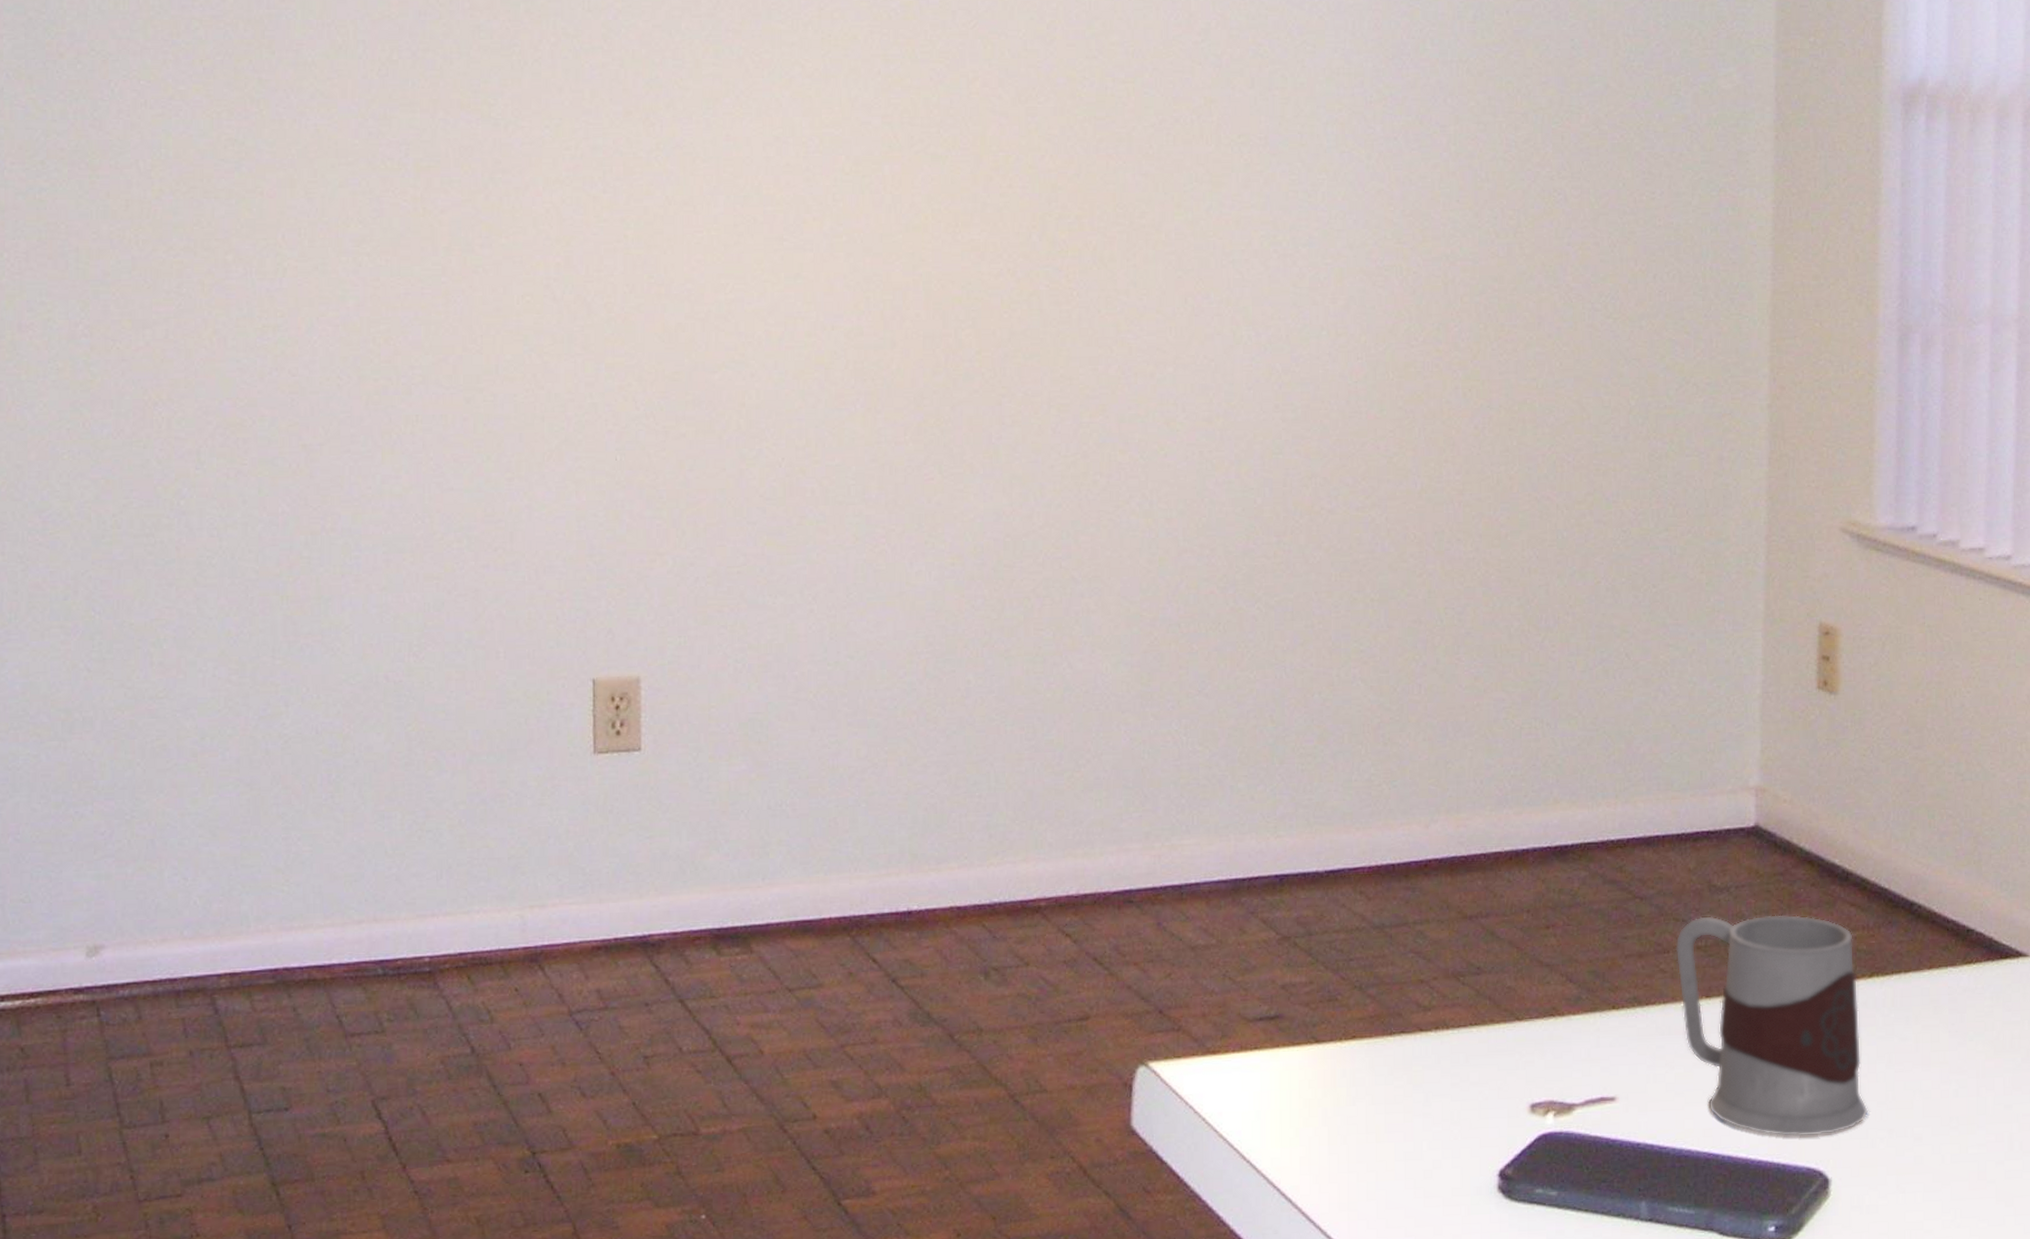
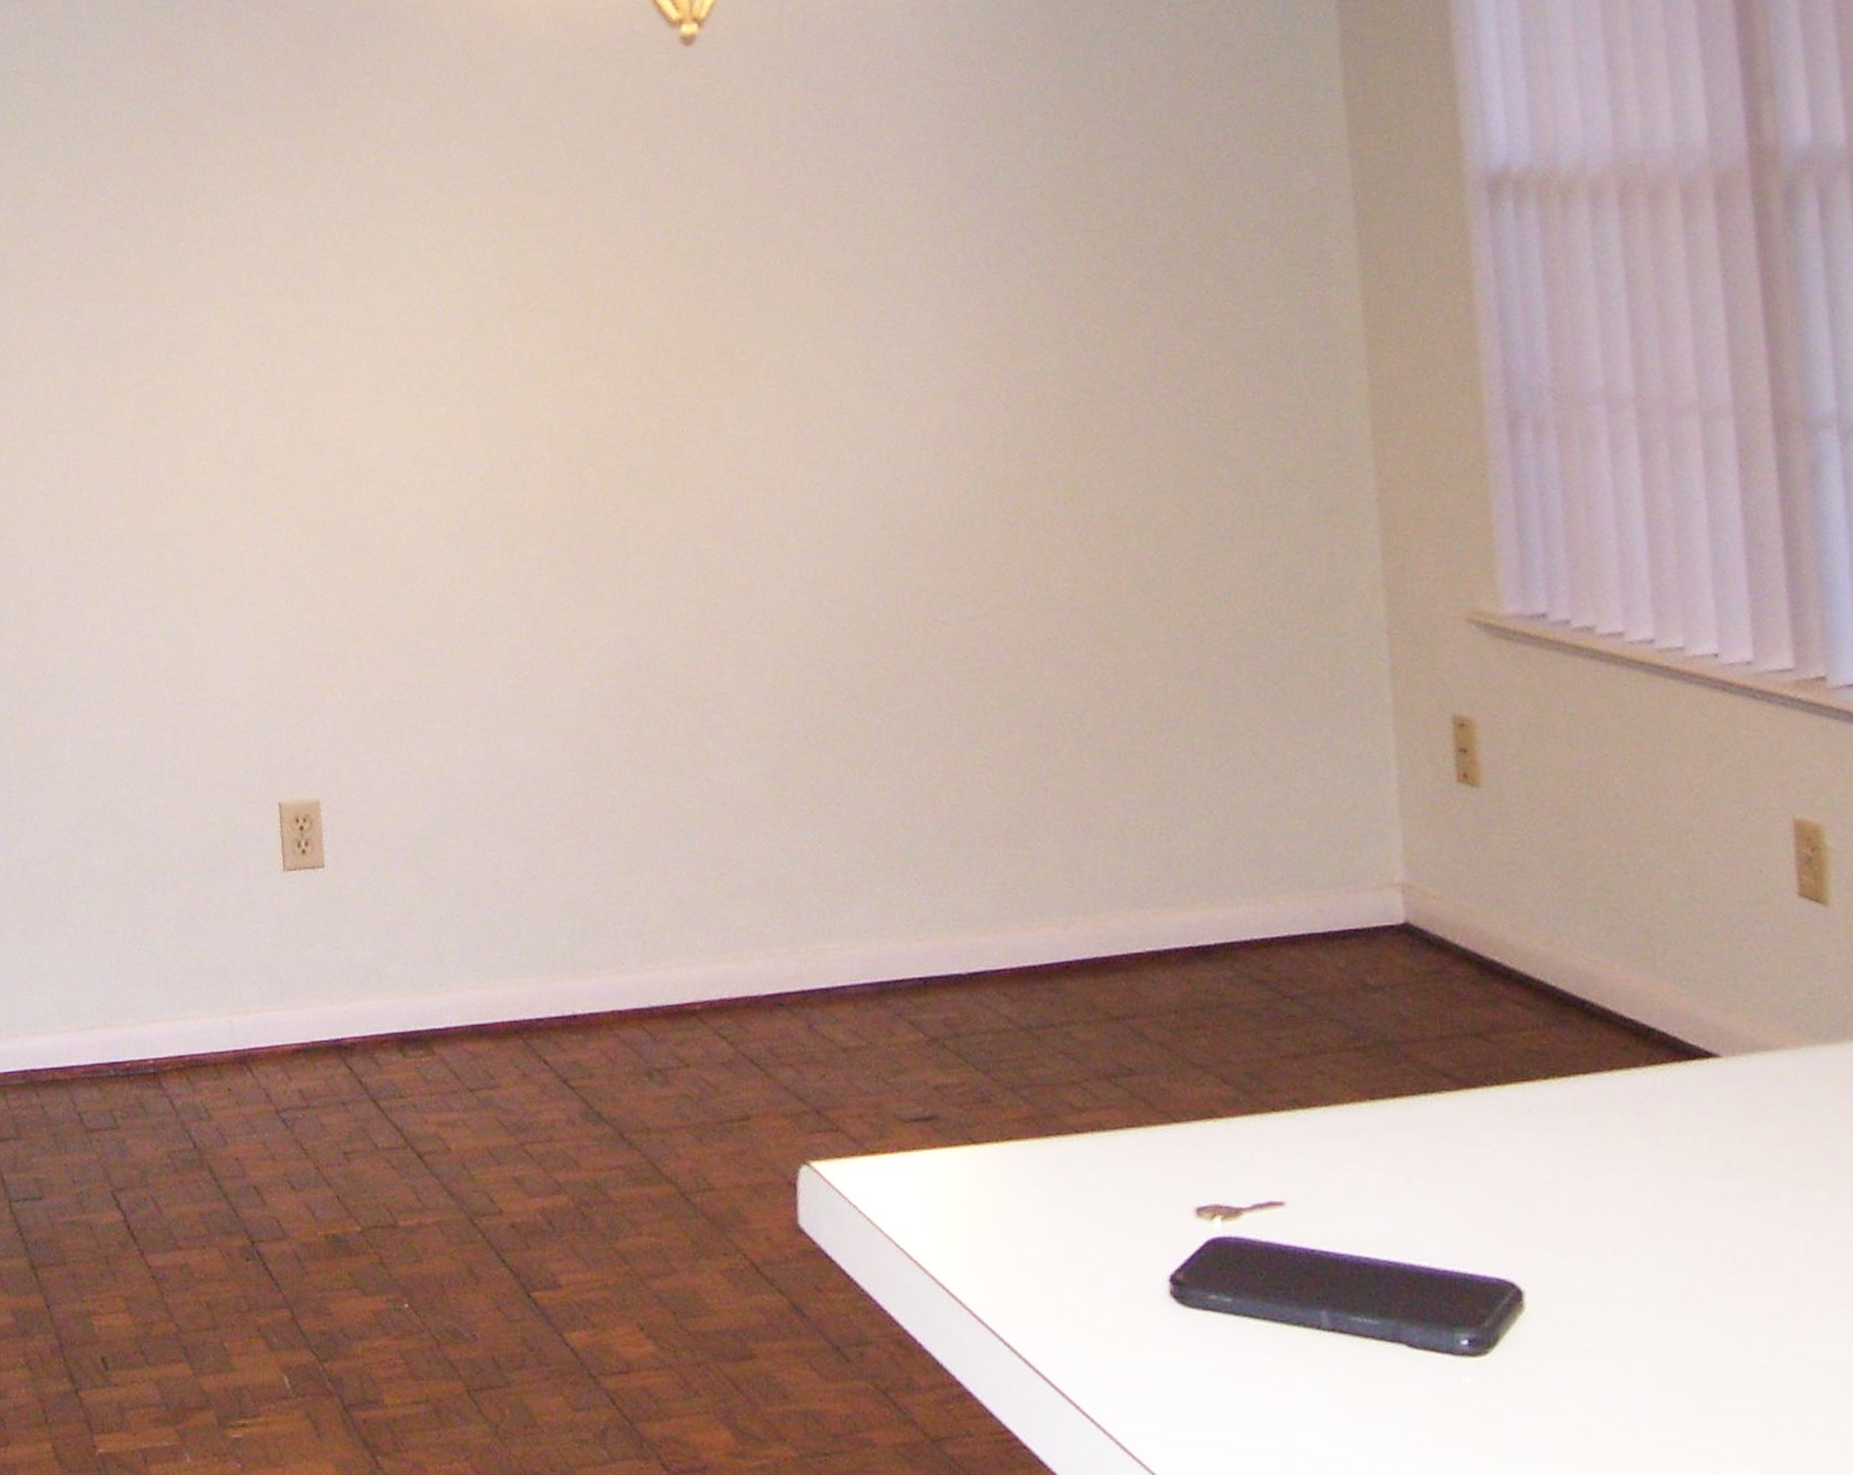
mug: present [1675,914,1868,1137] -> none [1332,1014,1558,1246]

